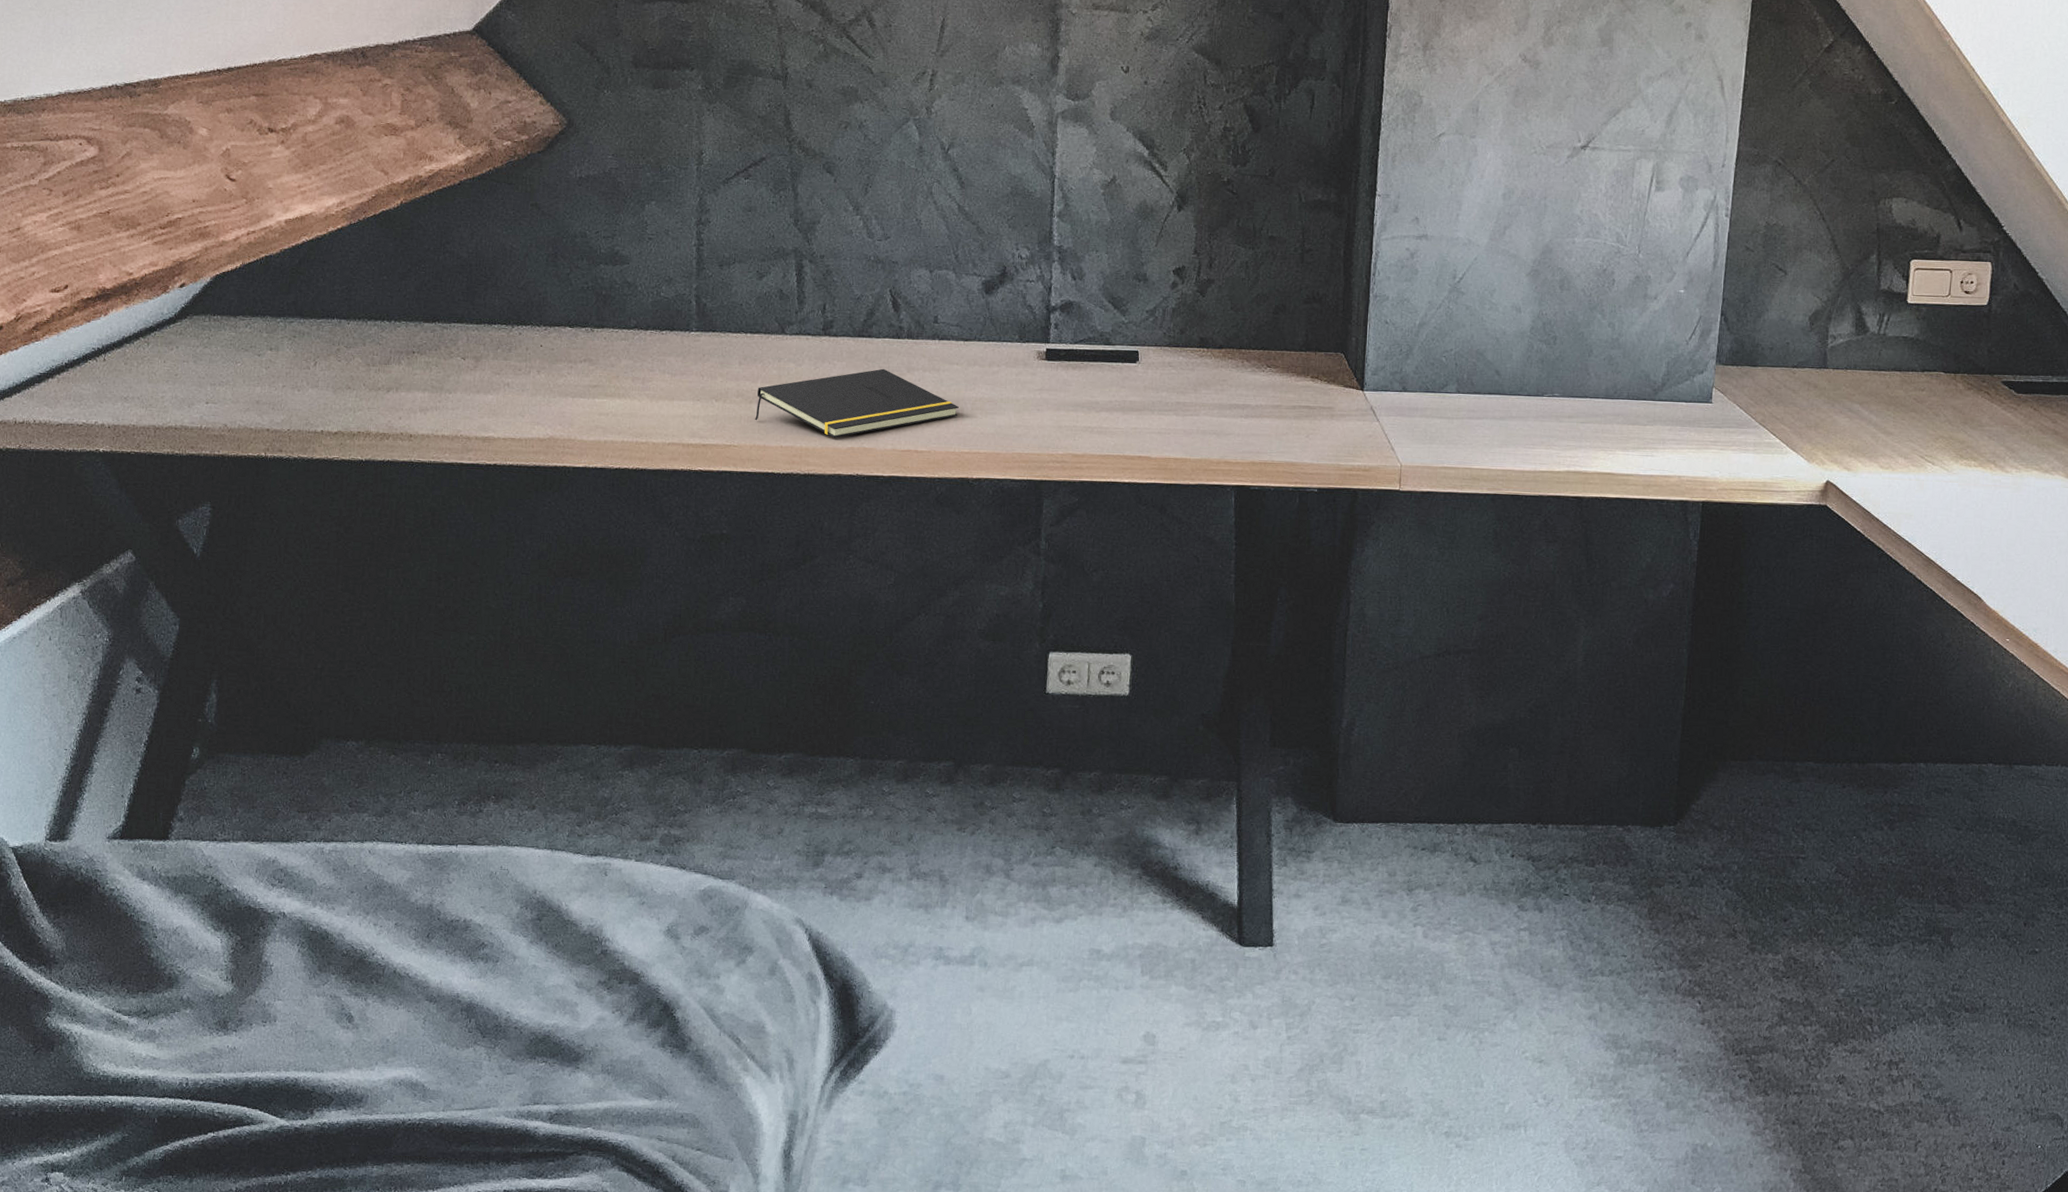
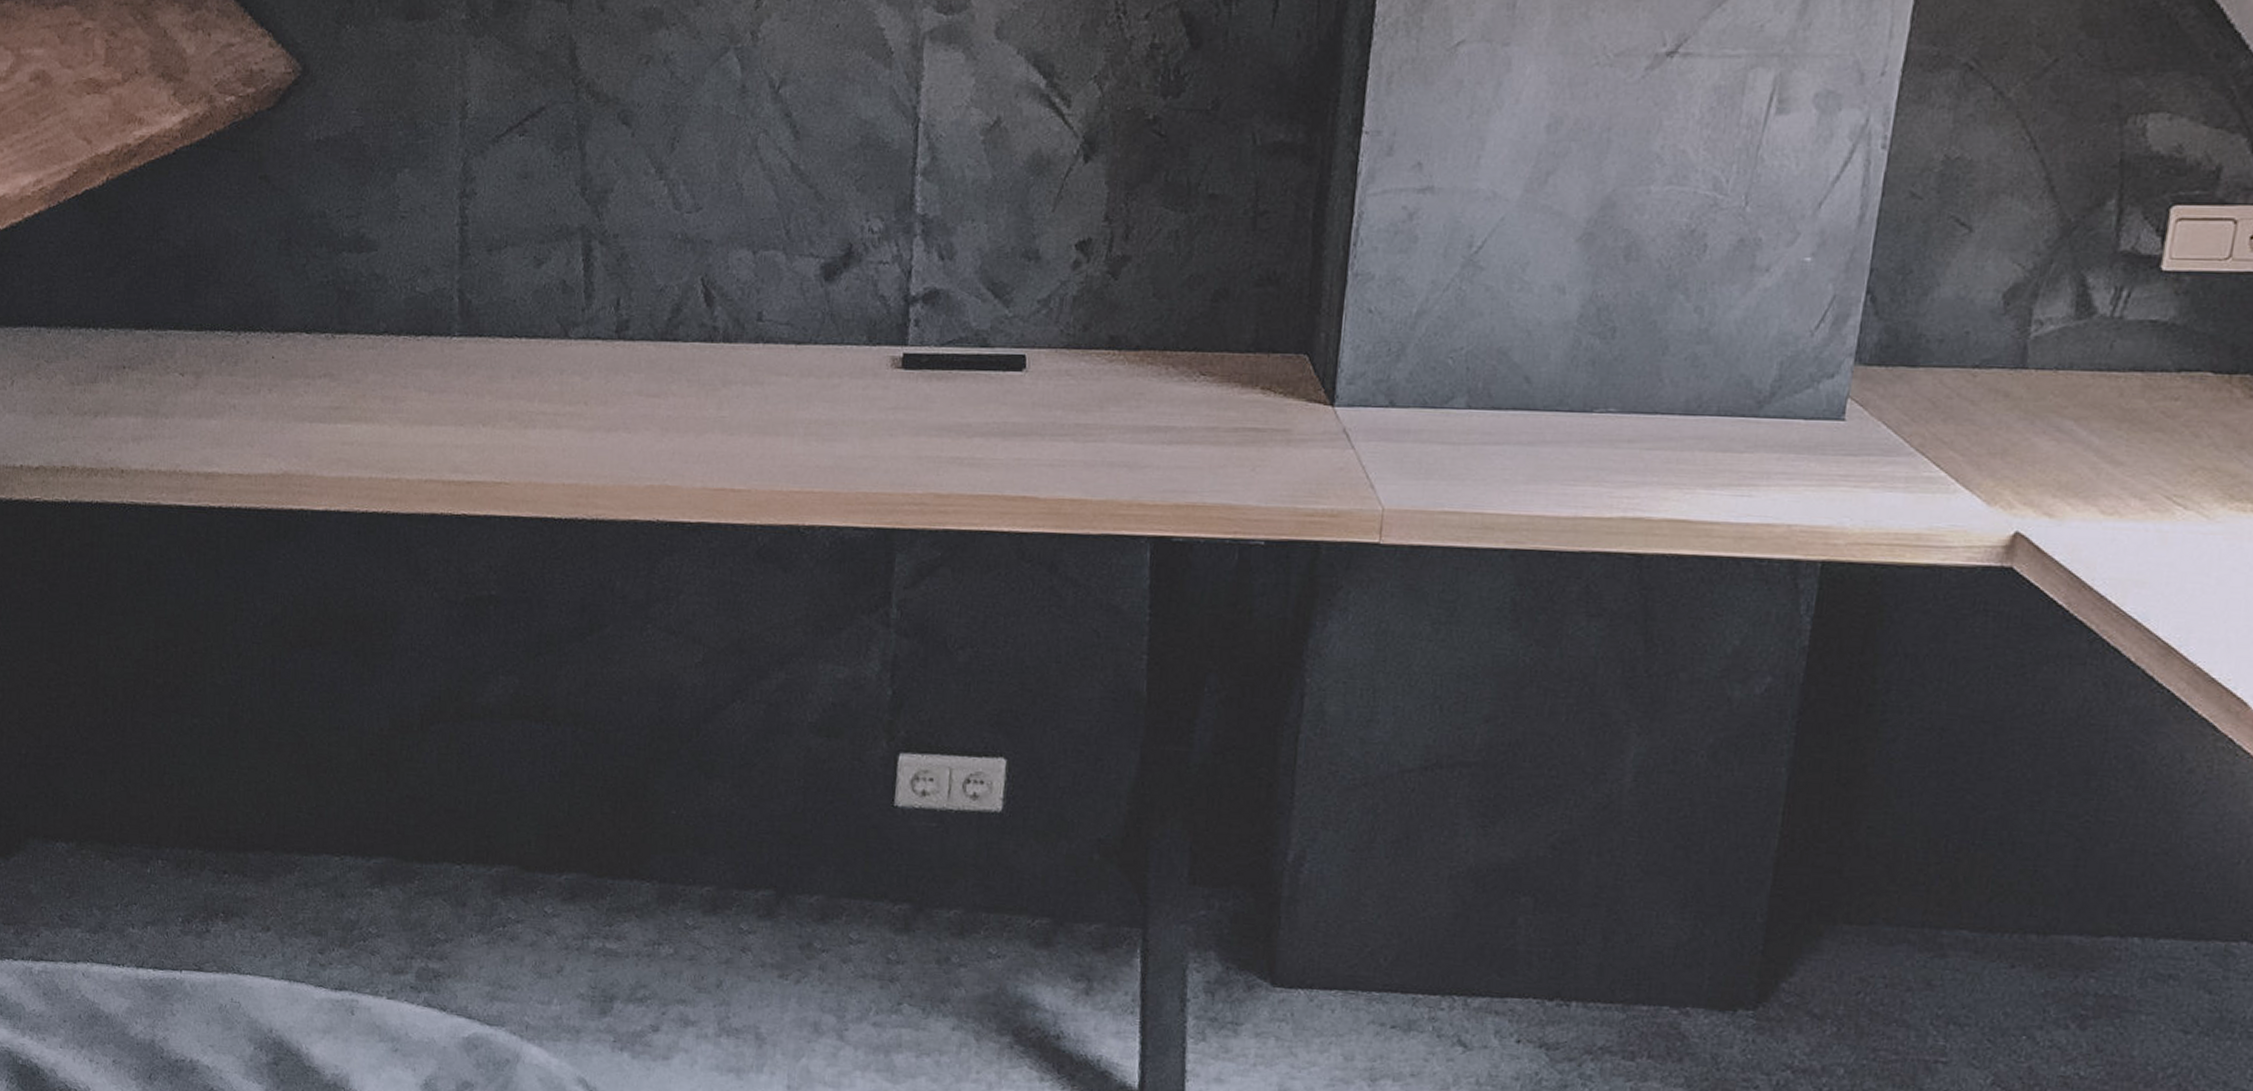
notepad: present [755,368,959,439] -> none [531,382,788,474]

